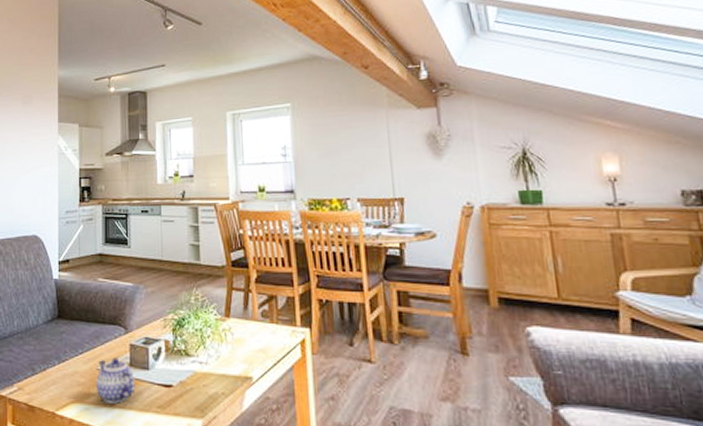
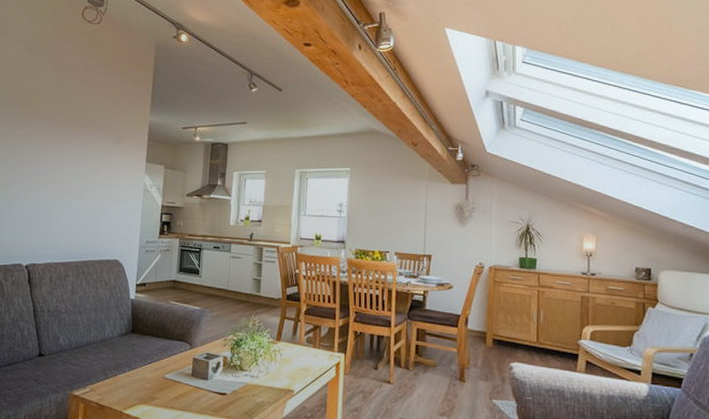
teapot: present [96,357,135,404] -> none [160,368,195,406]

